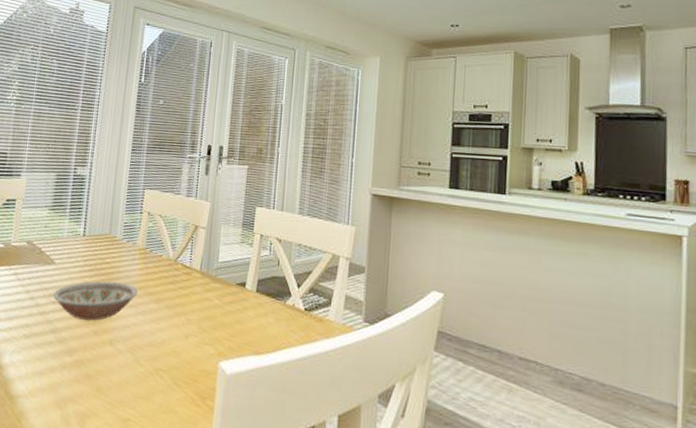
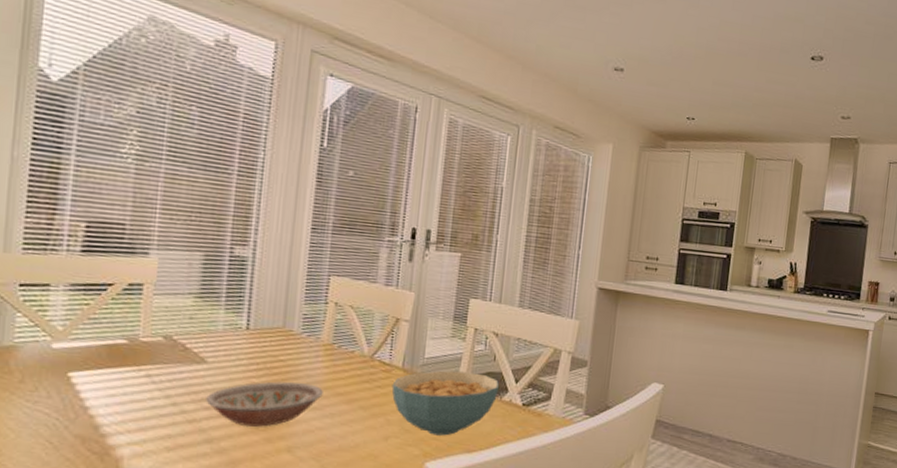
cereal bowl: none [191,274,283,337] -> present [391,370,499,436]

